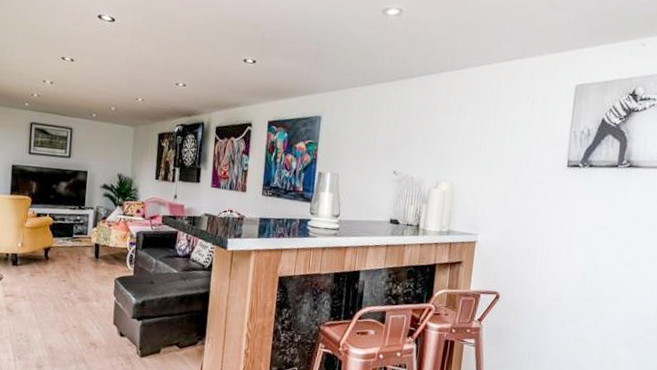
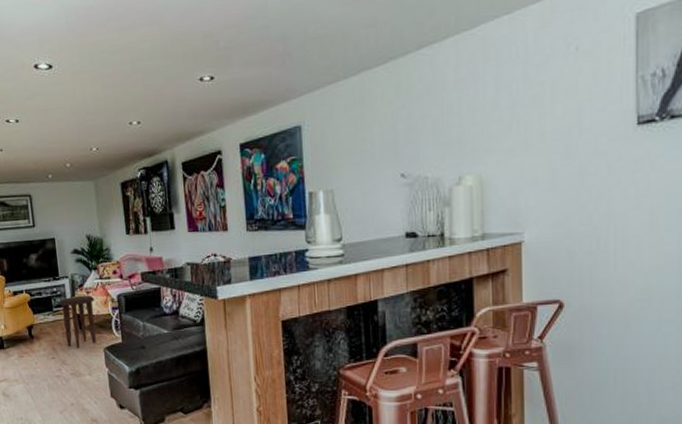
side table: none [79,227,114,275] -> present [59,295,96,348]

